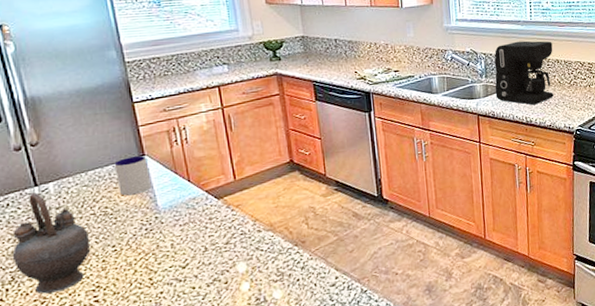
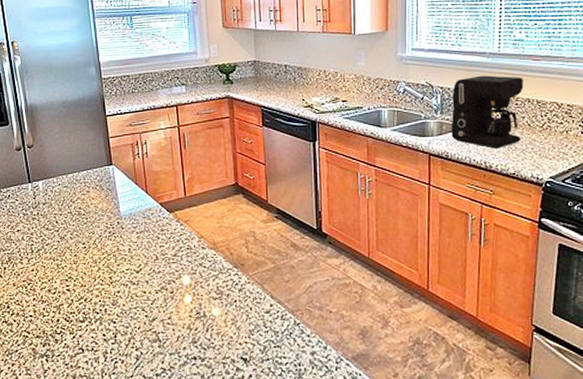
teapot: present [12,192,91,294] -> none [10,188,67,277]
mug: present [114,156,152,196] -> none [88,165,116,200]

